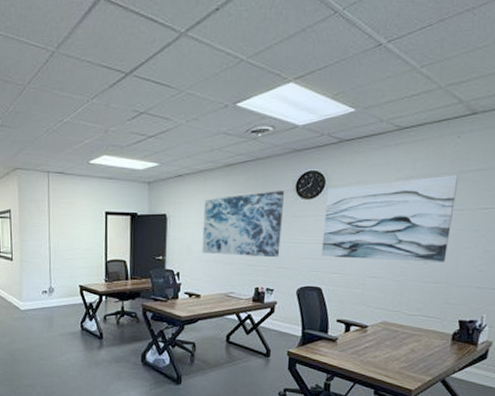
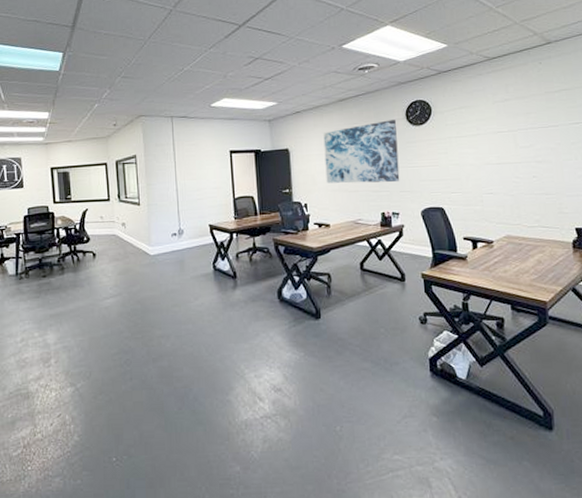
wall art: present [321,175,459,262] -> none [434,95,552,178]

